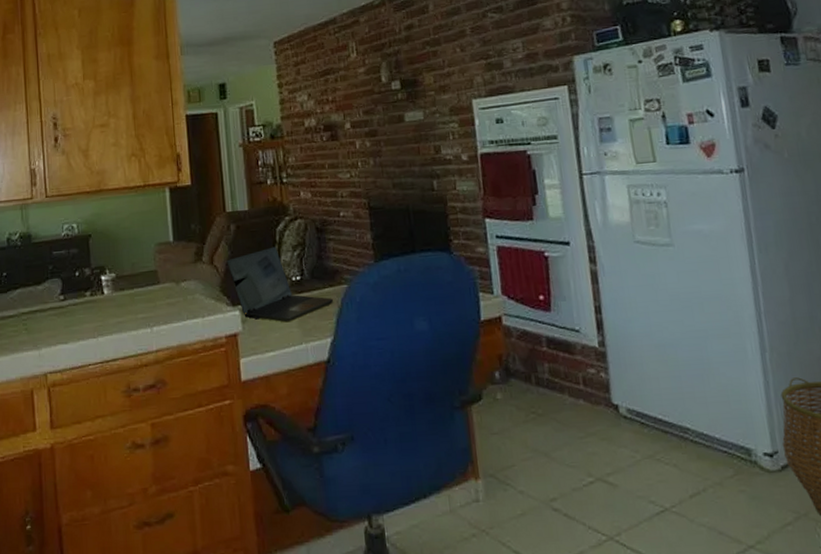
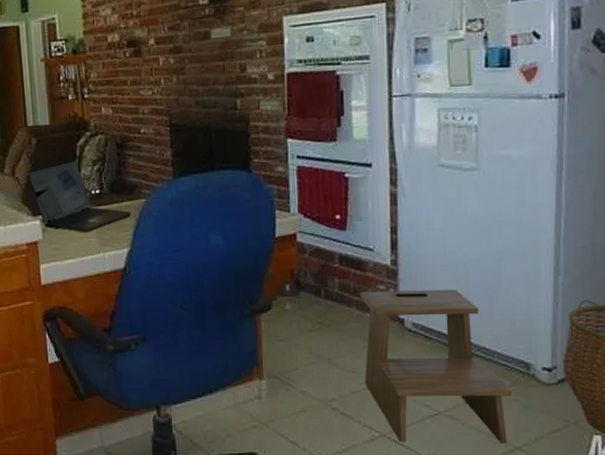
step stool: none [570,371,739,545] -> present [359,289,513,443]

